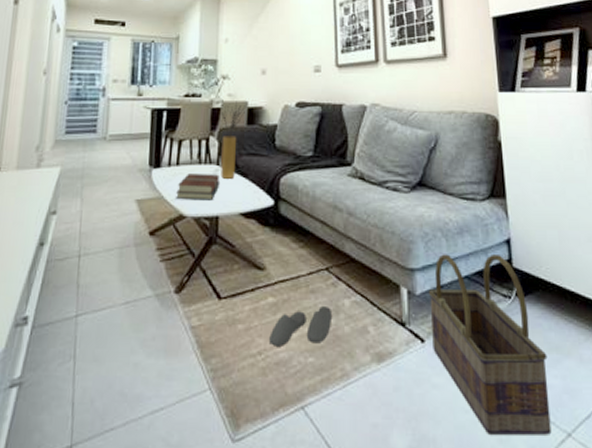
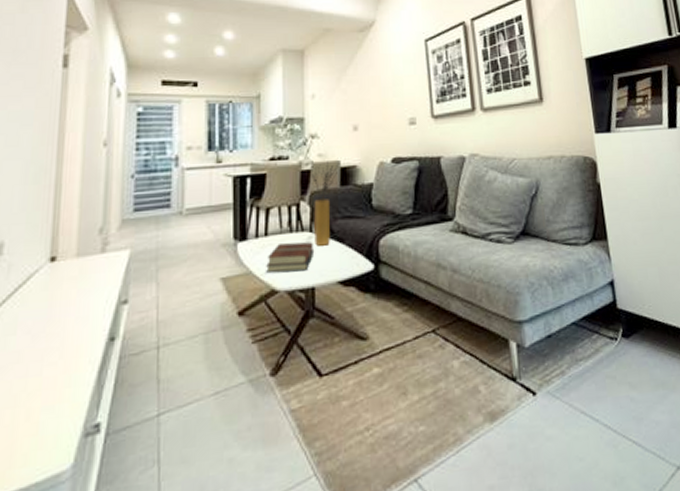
slippers: present [269,305,331,346] -> none [377,369,441,420]
basket: present [428,253,552,435] -> none [537,296,662,480]

